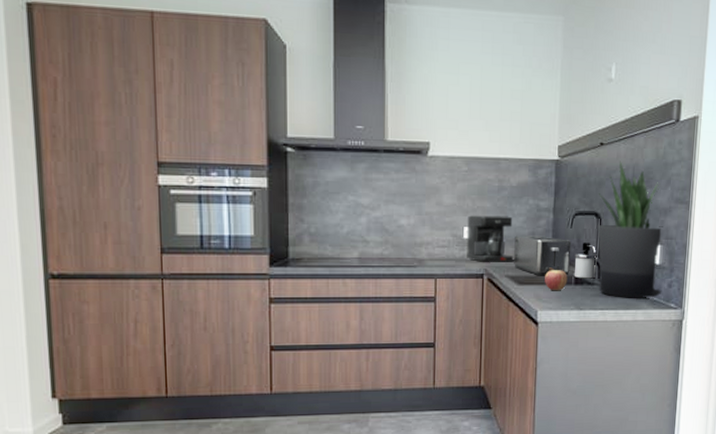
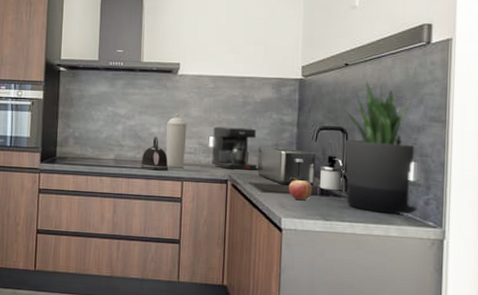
kettle: none [389,229,421,268] -> present [141,136,169,171]
canister: none [416,202,440,264] -> present [166,114,187,169]

